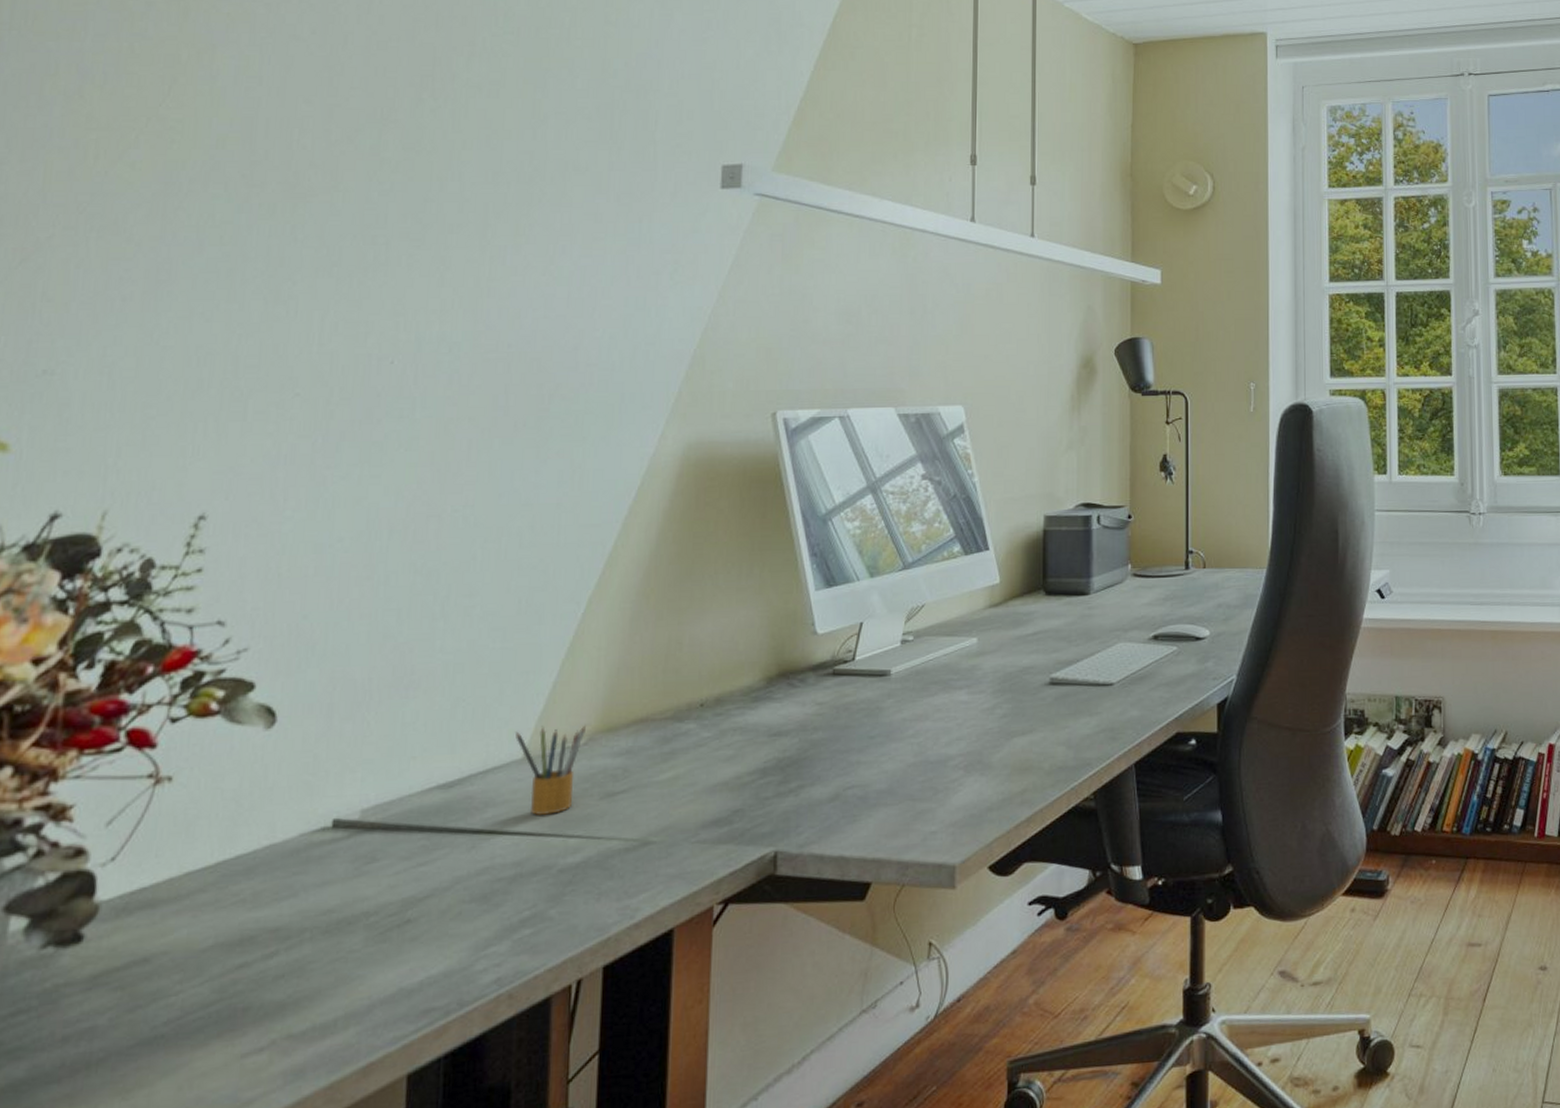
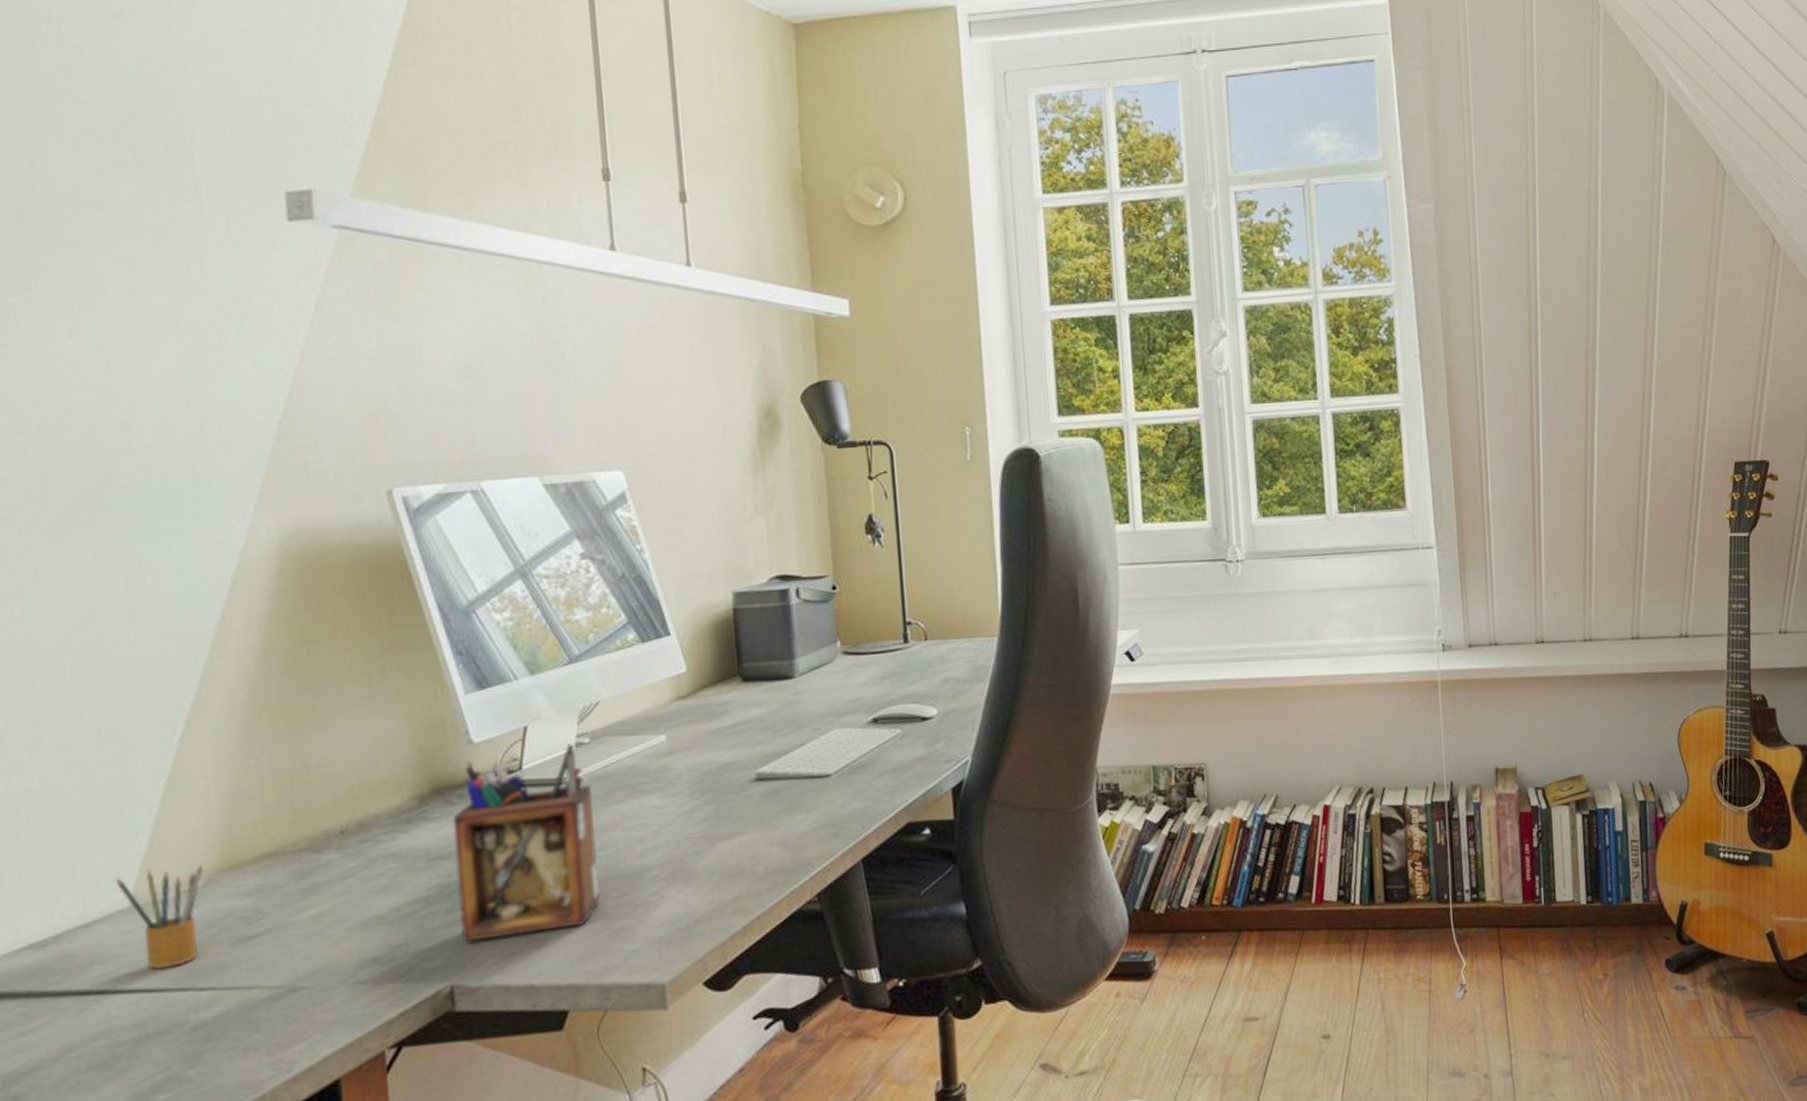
desk organizer: none [788,640,911,811] -> present [452,744,600,941]

